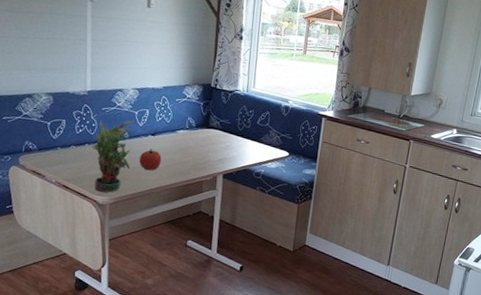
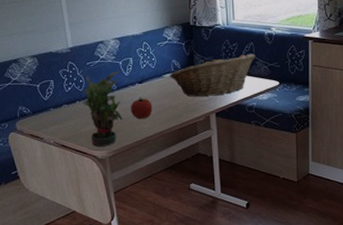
fruit basket: none [183,119,270,158] -> present [169,54,255,98]

